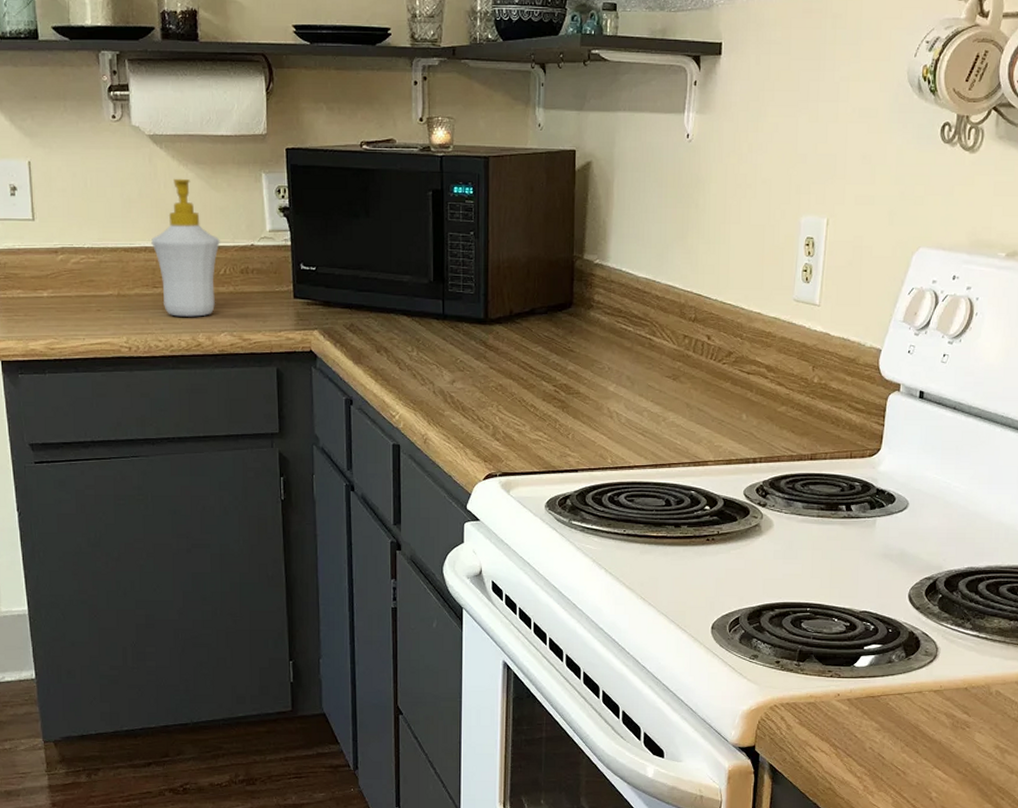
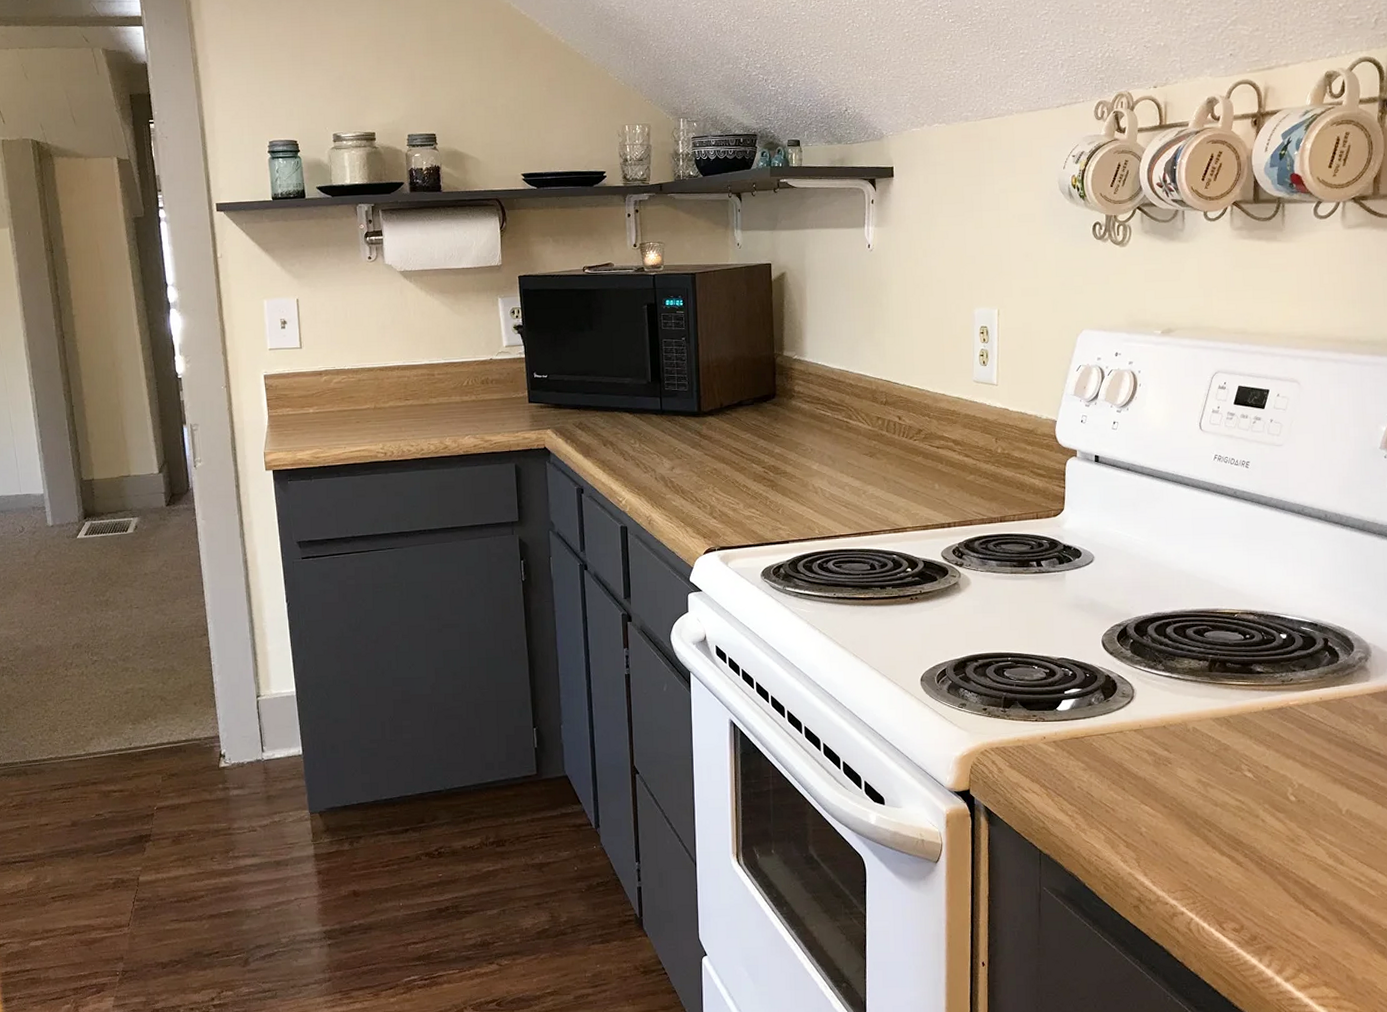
soap bottle: present [151,178,220,317] -> none [403,306,463,424]

